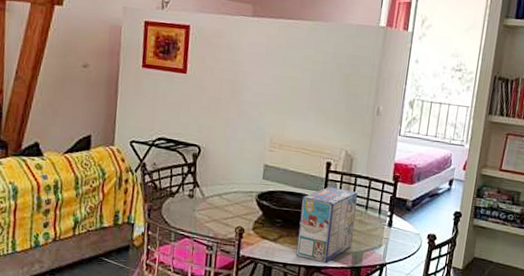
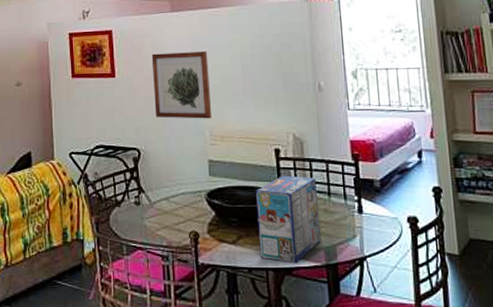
wall art: none [220,55,281,127] -> present [151,50,212,119]

